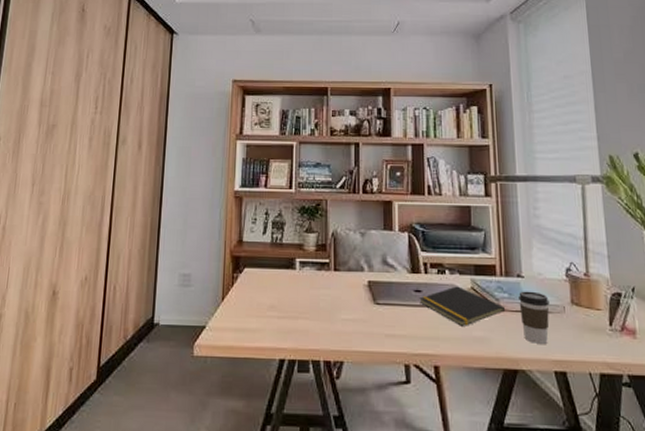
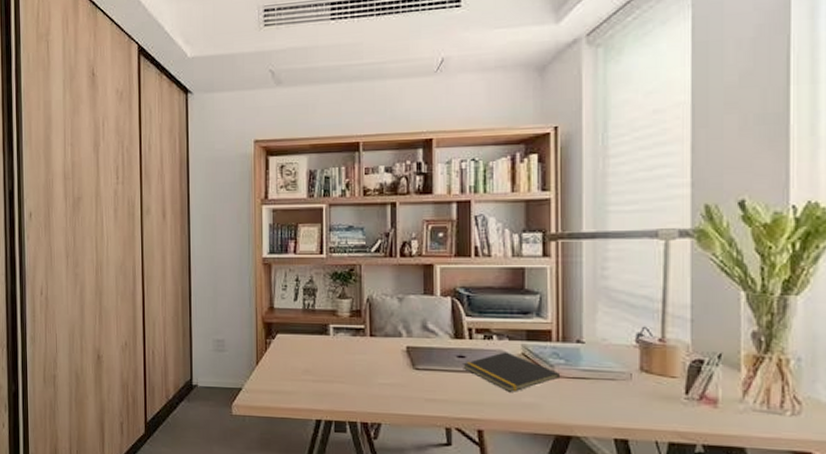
coffee cup: present [519,291,550,345] -> none [577,357,614,412]

